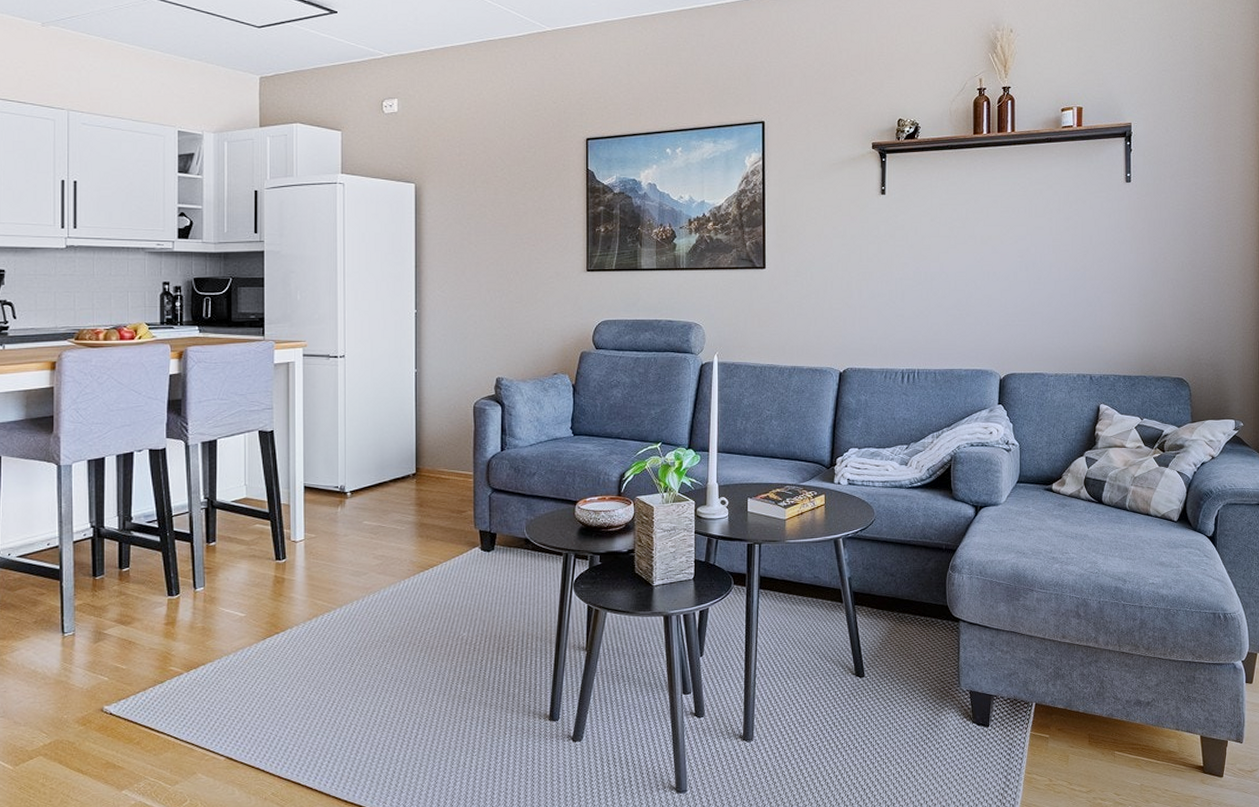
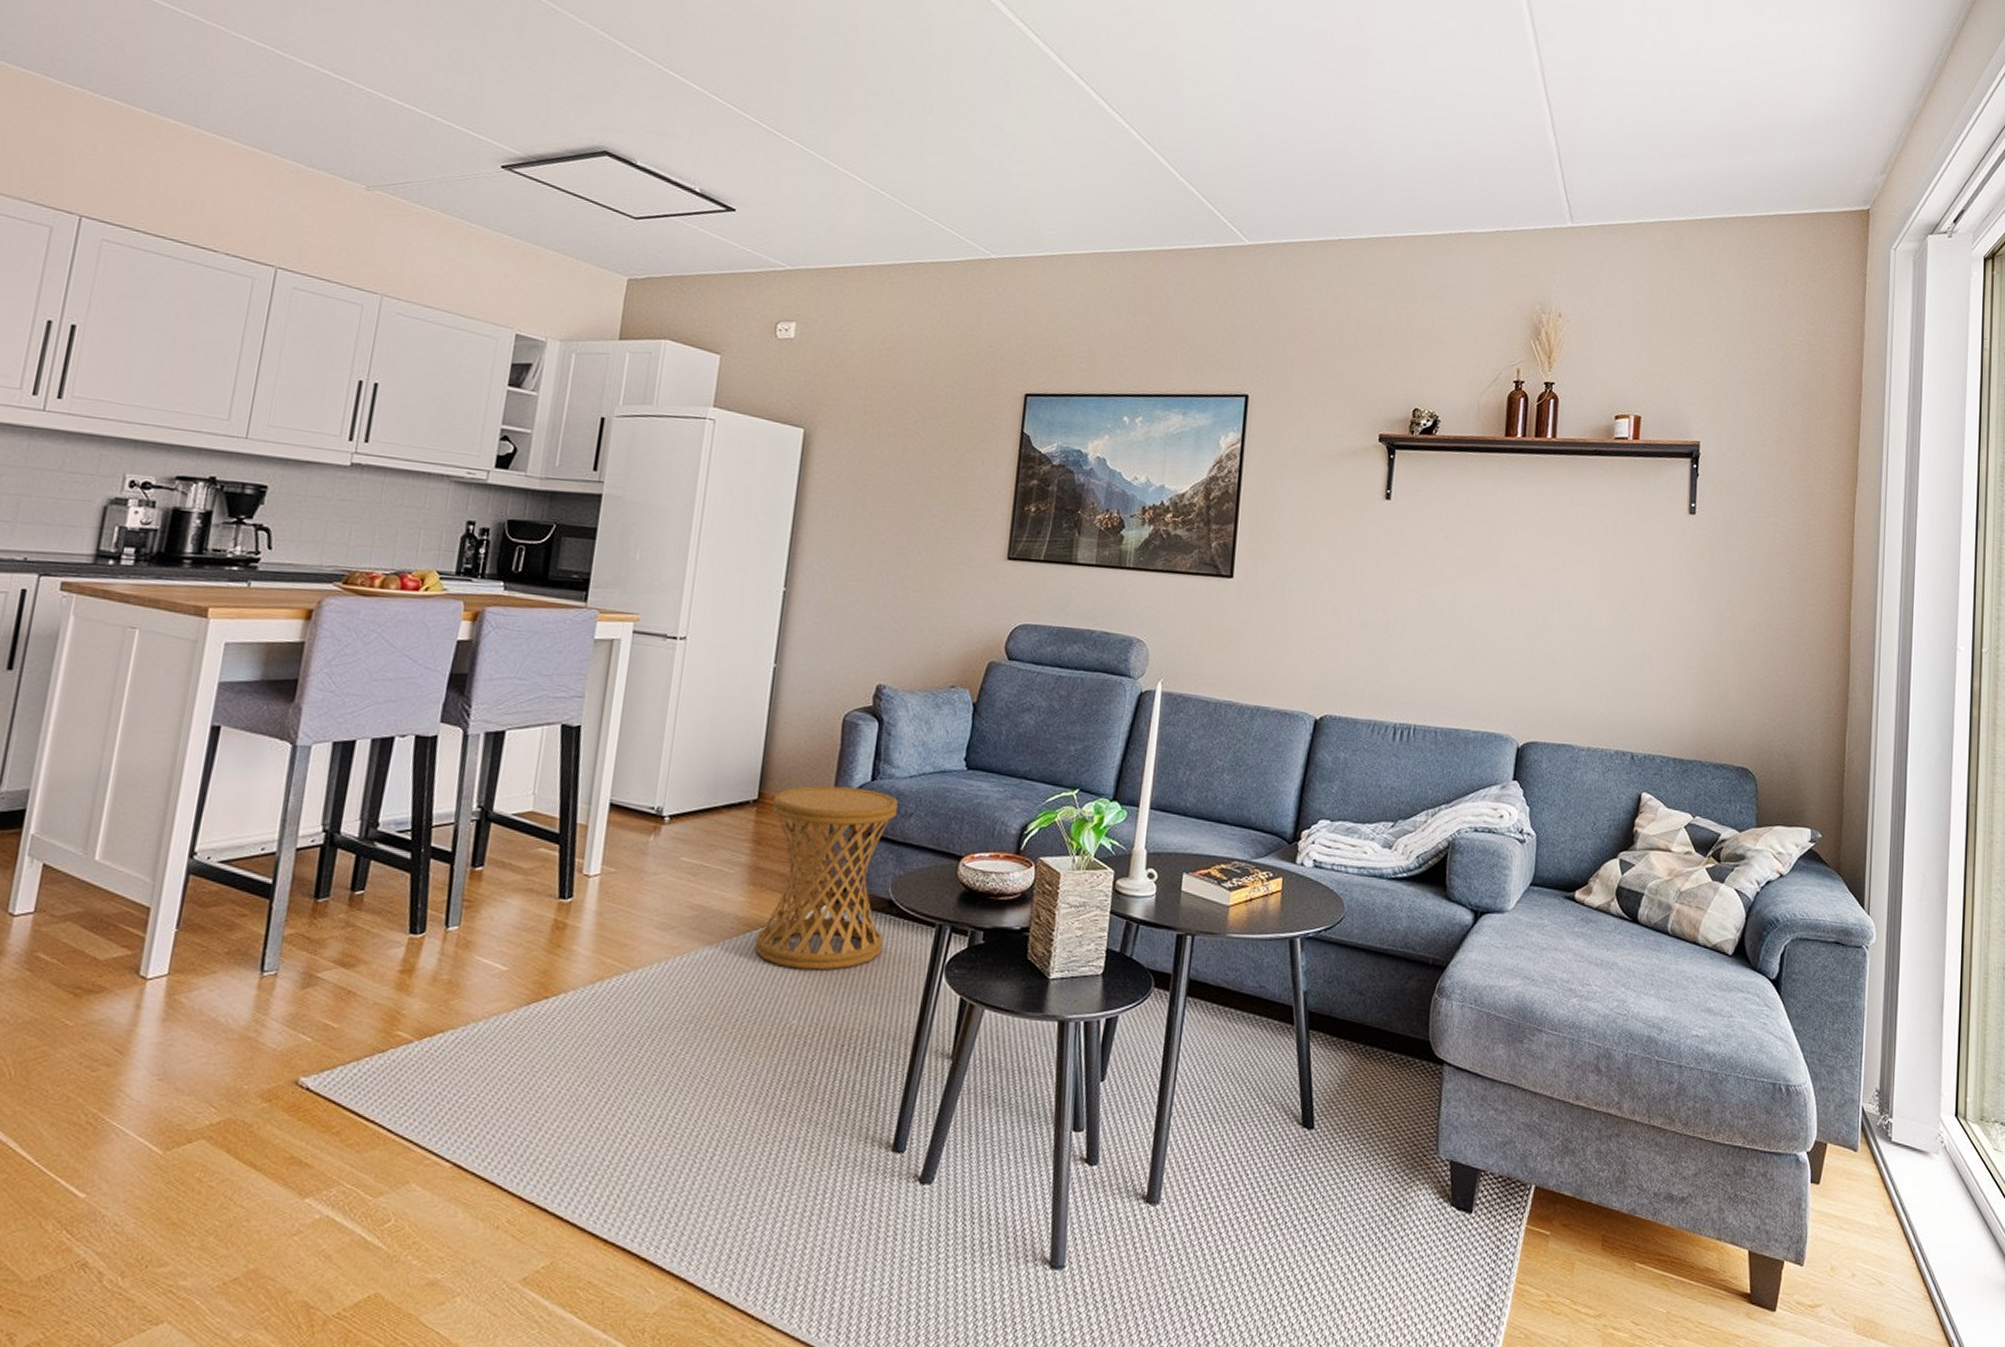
side table: none [428,457,524,596] -> present [754,785,898,971]

